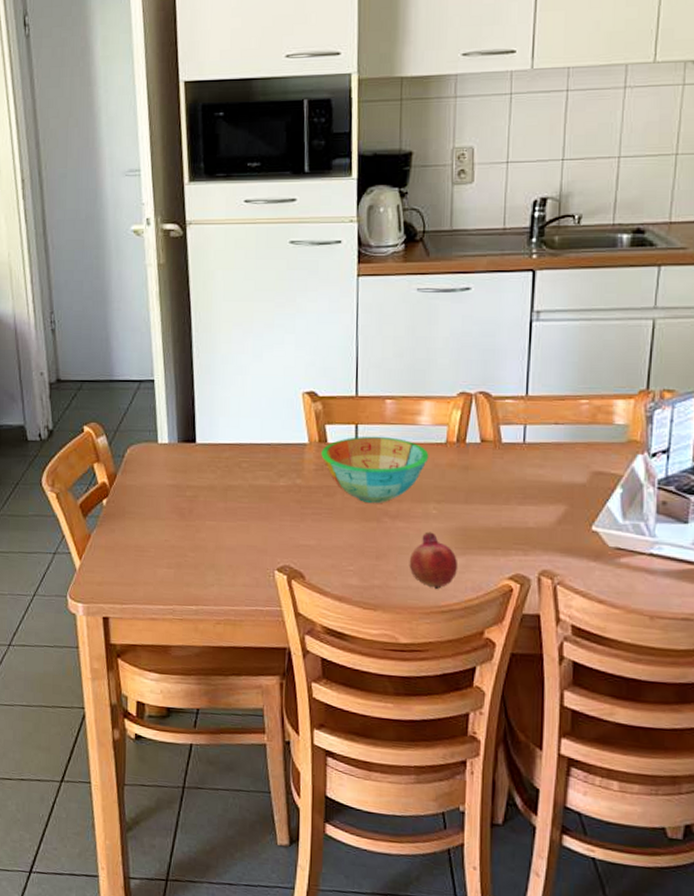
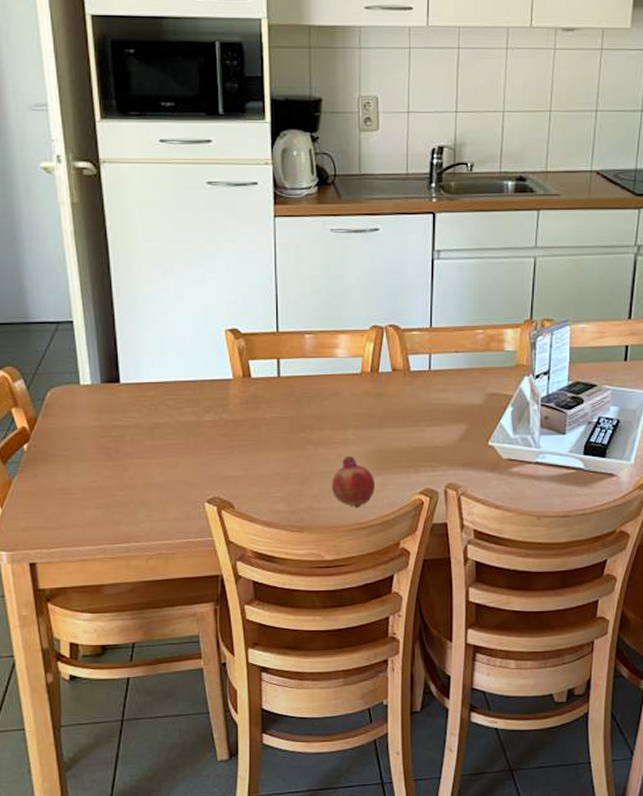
bowl: present [321,436,429,504] -> none [246,369,346,433]

